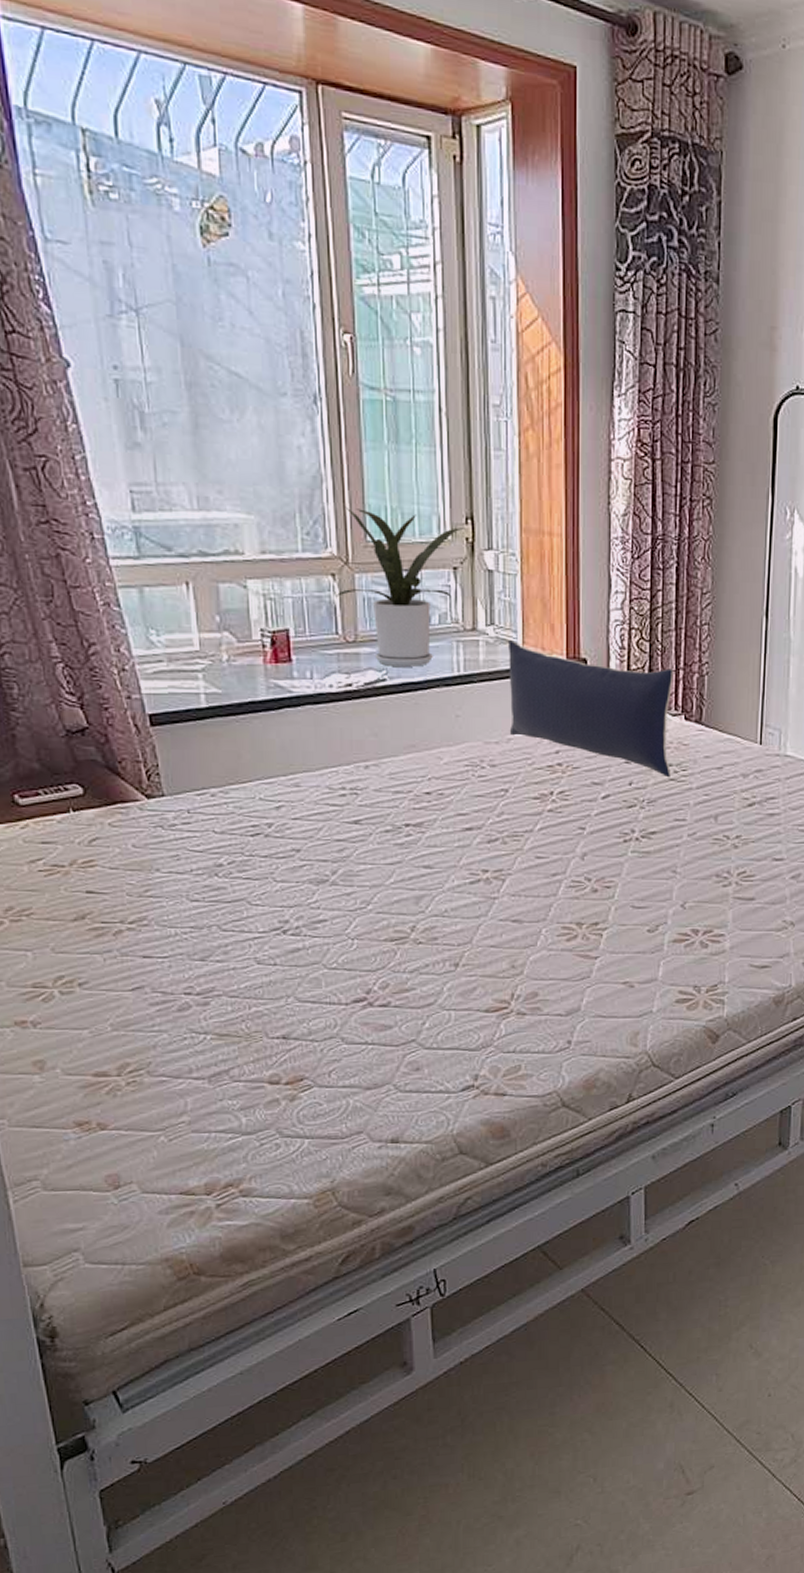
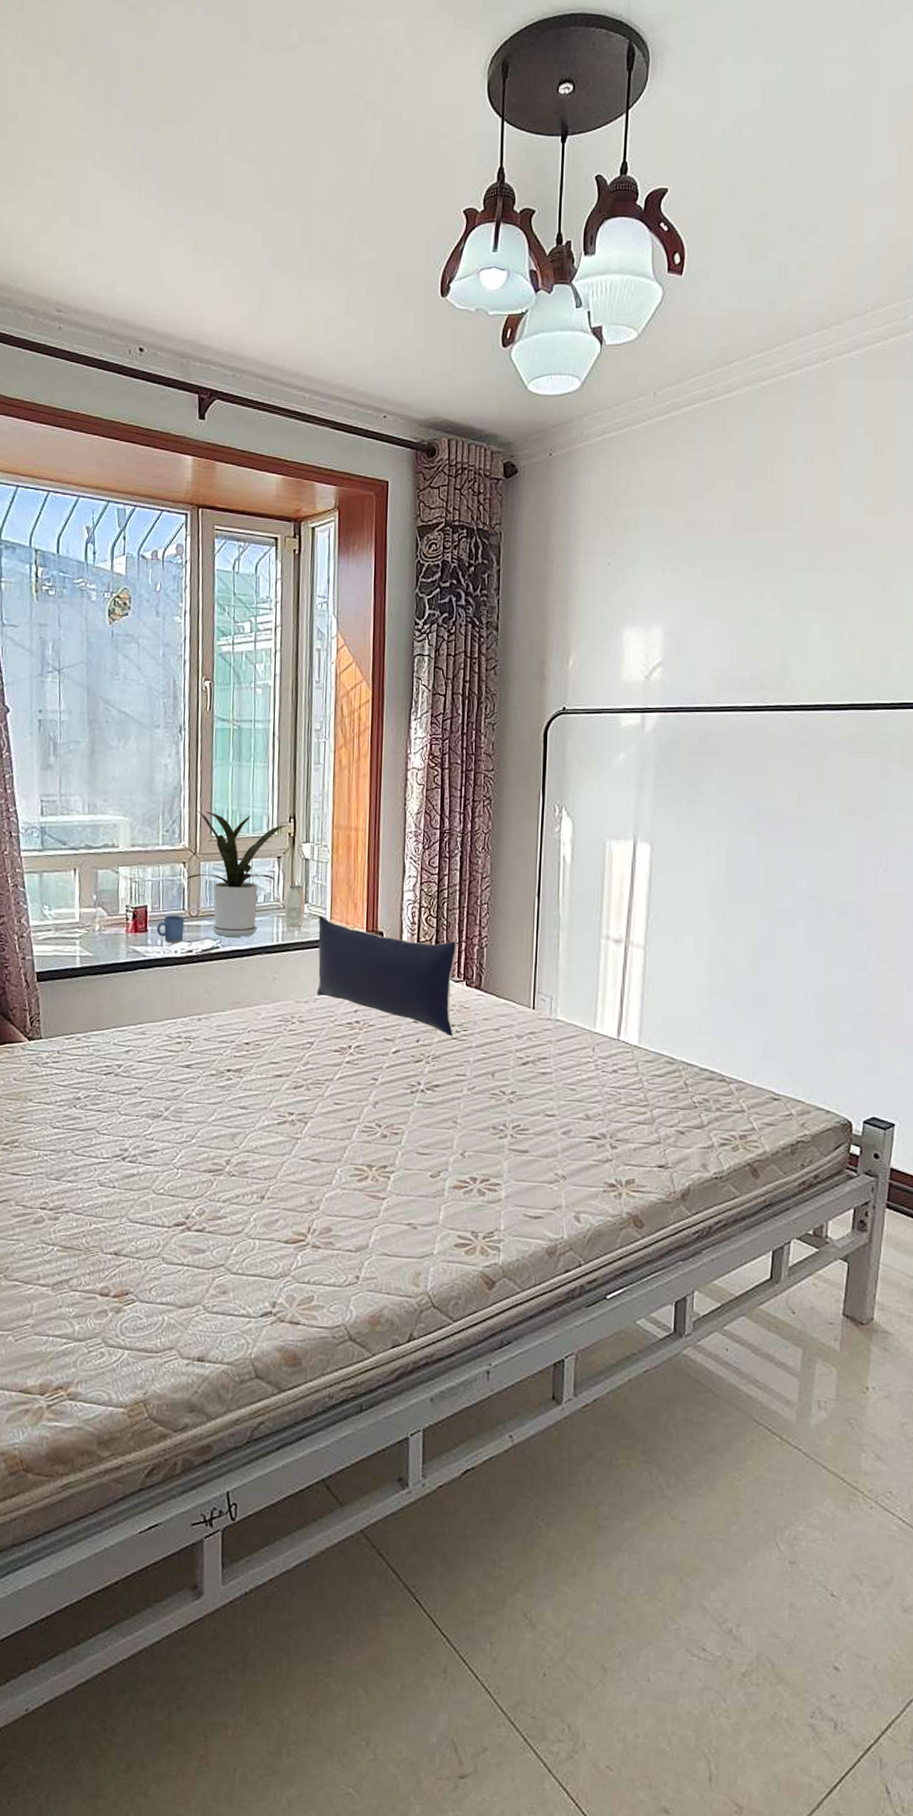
mug: none [304,641,340,675] -> present [157,915,185,943]
vase: none [465,601,492,659] -> present [284,884,306,932]

